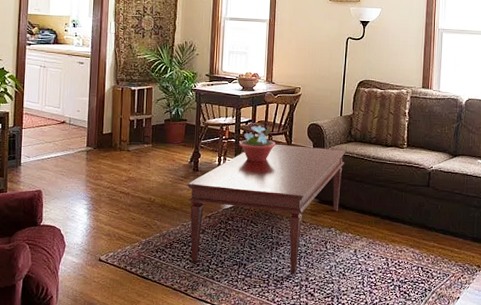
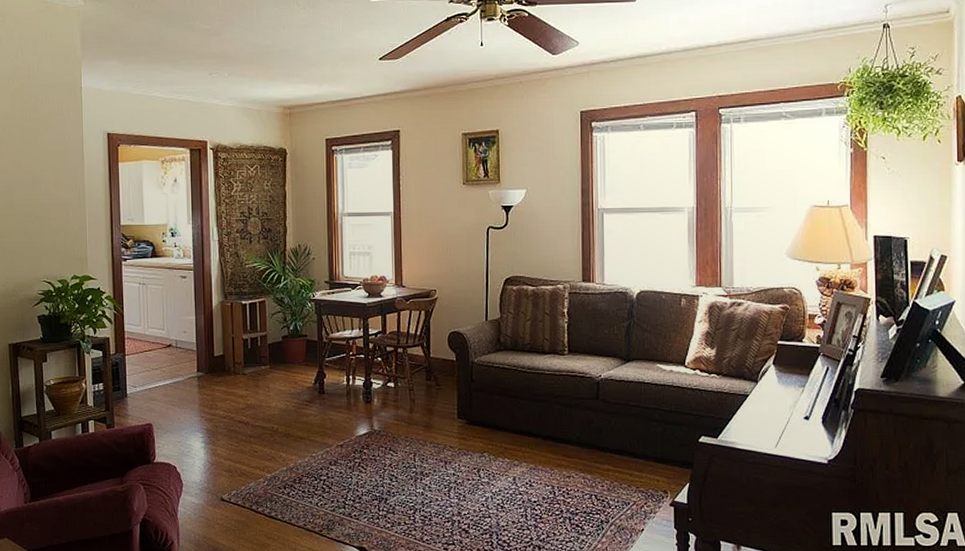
coffee table: present [187,144,346,275] -> none [313,357,495,509]
potted flower: present [240,125,275,162] -> none [370,337,411,380]

